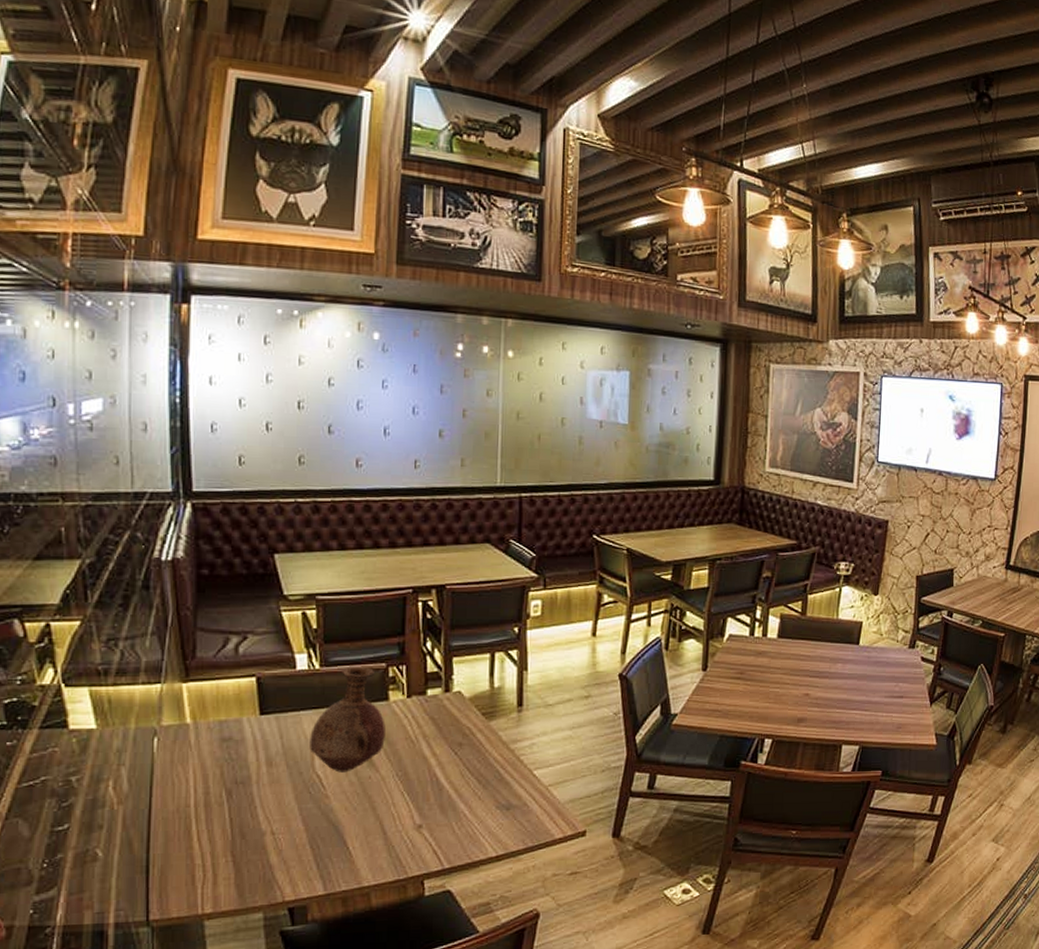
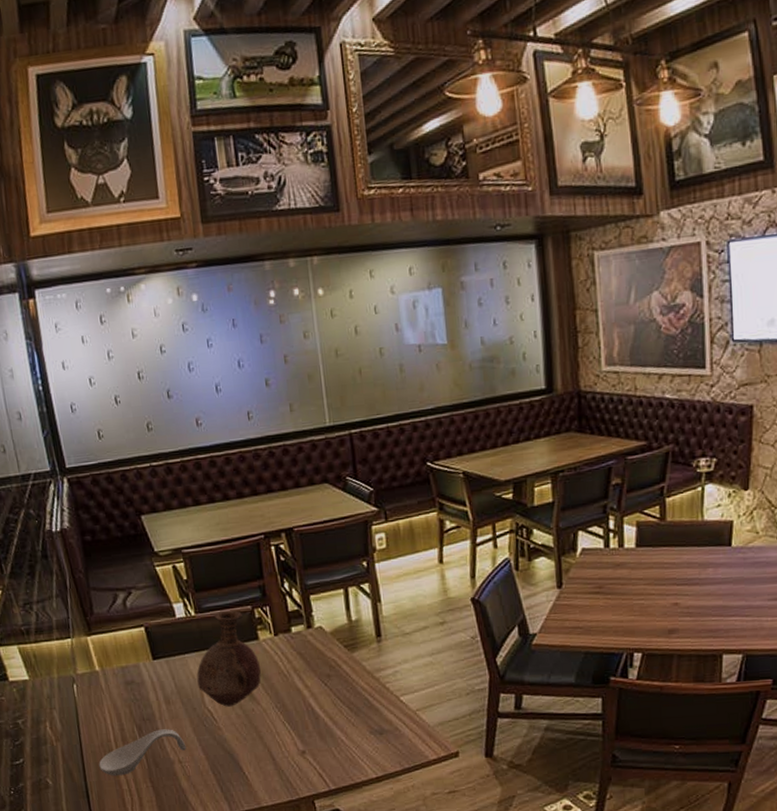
spoon rest: none [169,795,284,848] -> present [99,729,187,776]

